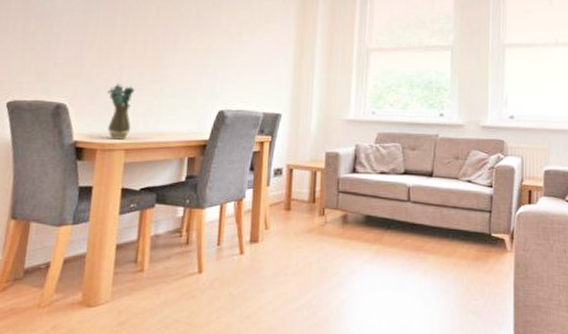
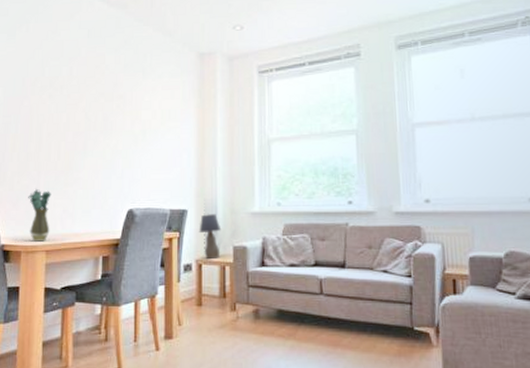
table lamp: none [292,118,315,164] -> present [199,213,222,259]

